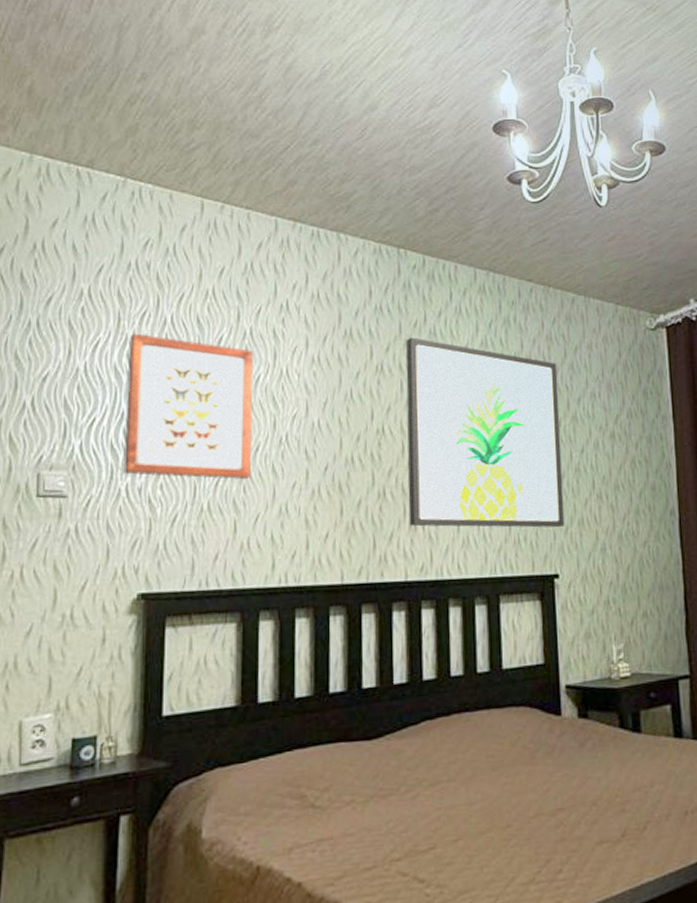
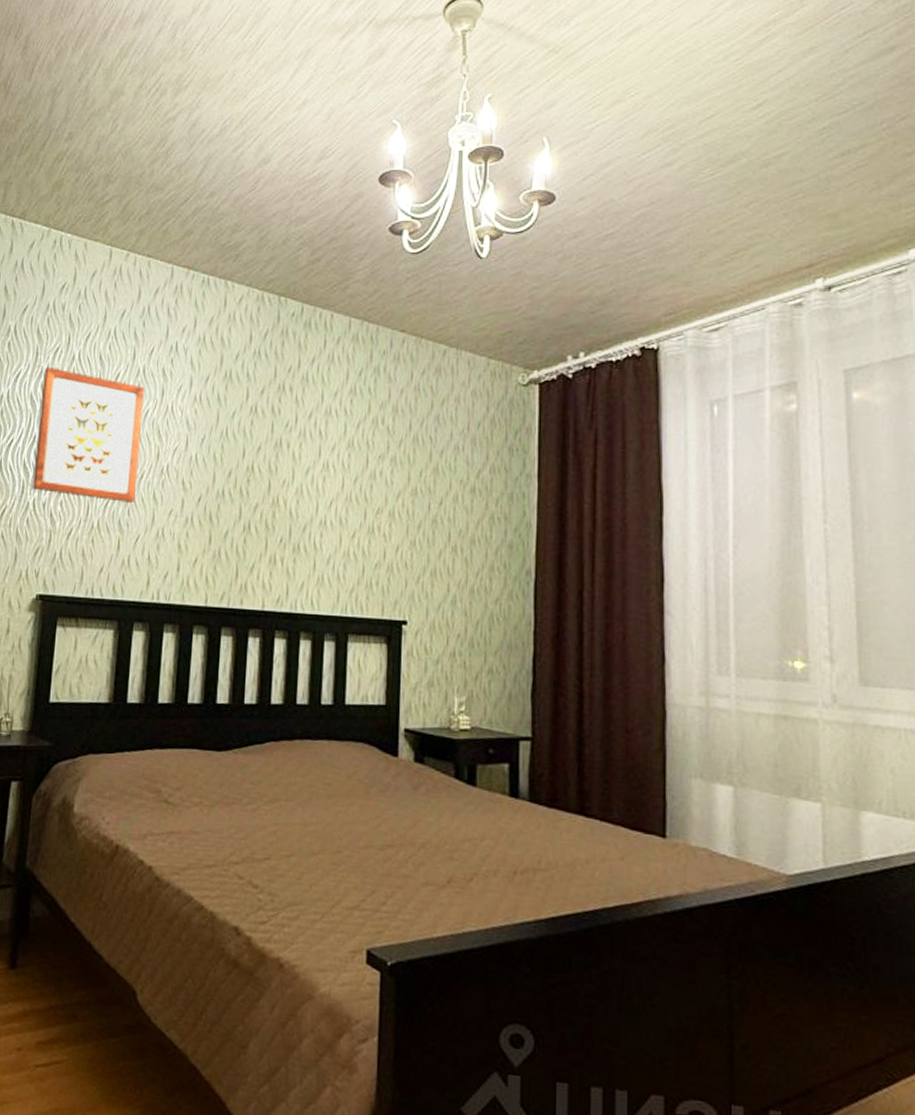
wall art: present [405,337,565,528] -> none [269,382,423,576]

